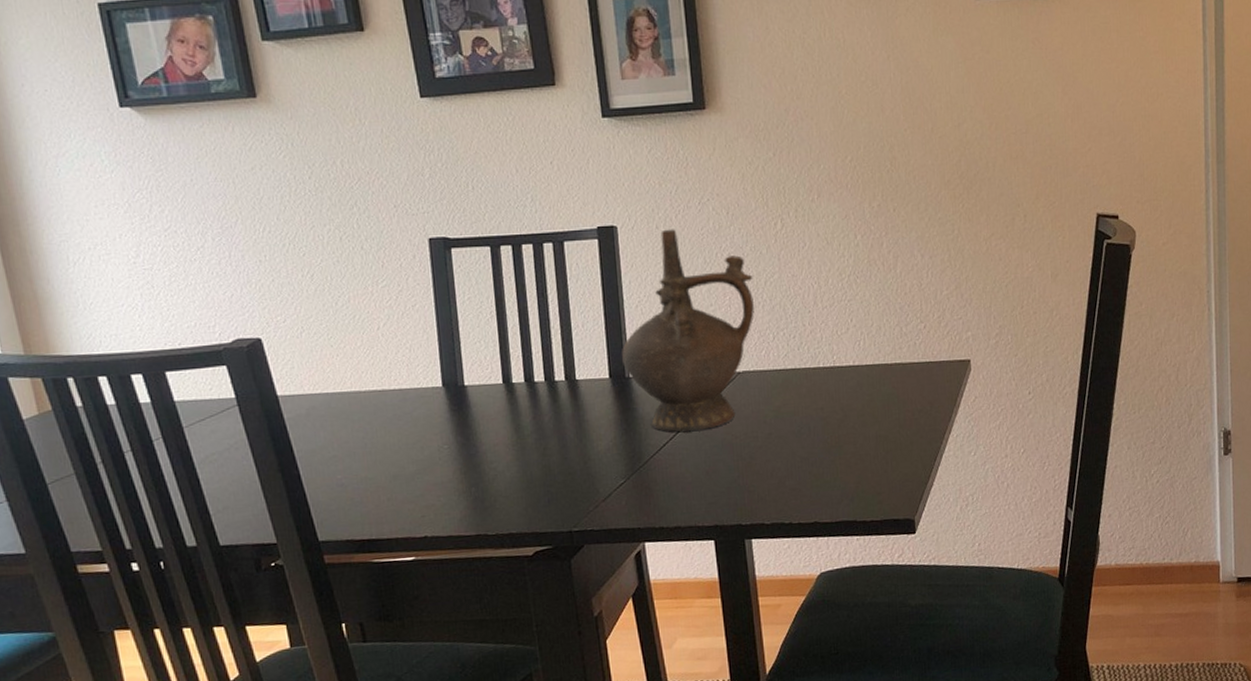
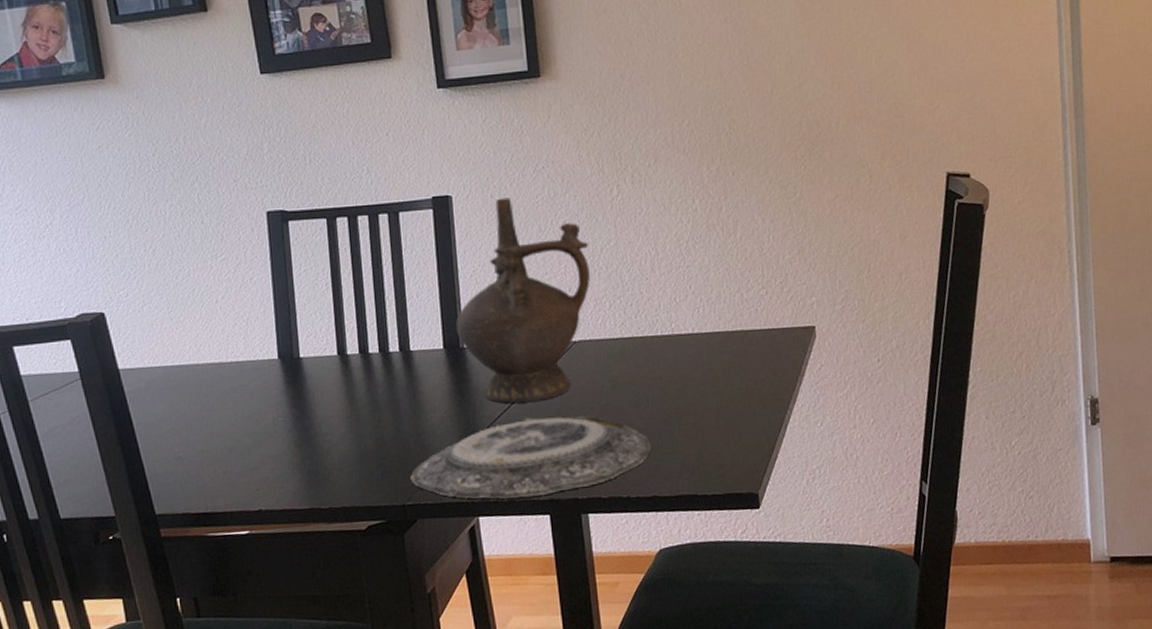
plate: none [577,445,813,525] -> present [410,416,651,499]

